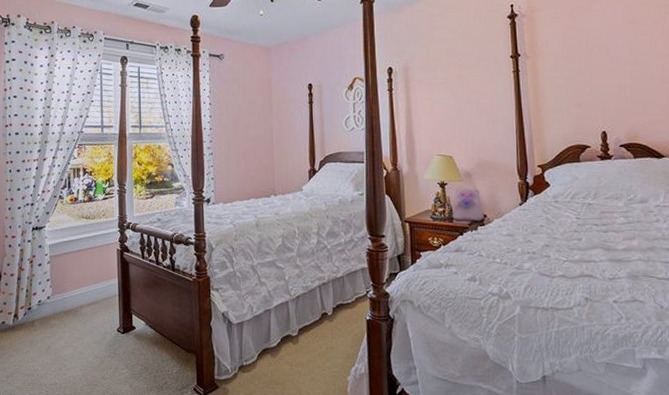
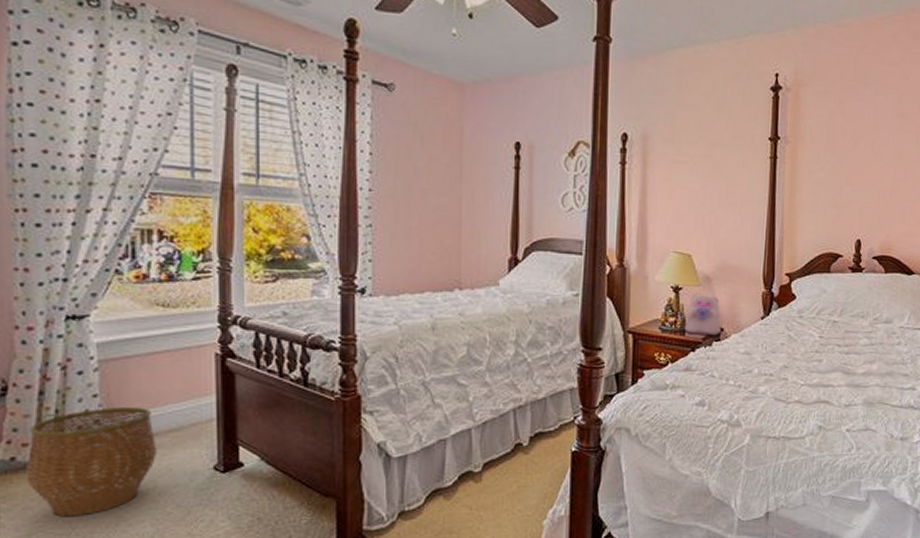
basket: none [10,288,83,363] -> present [26,407,157,517]

